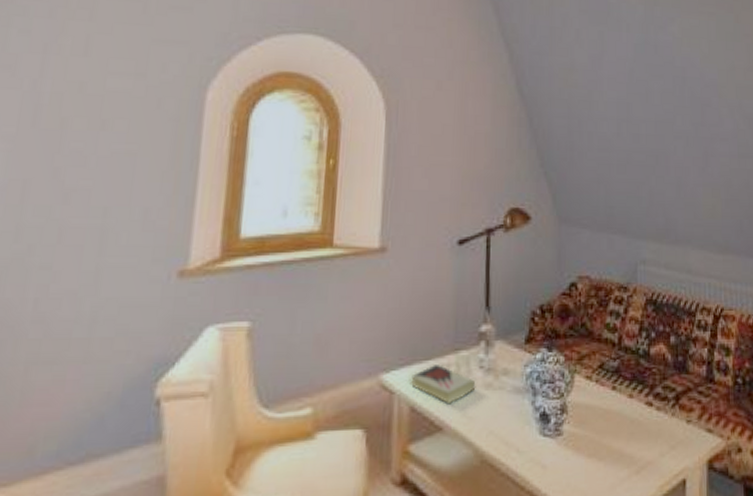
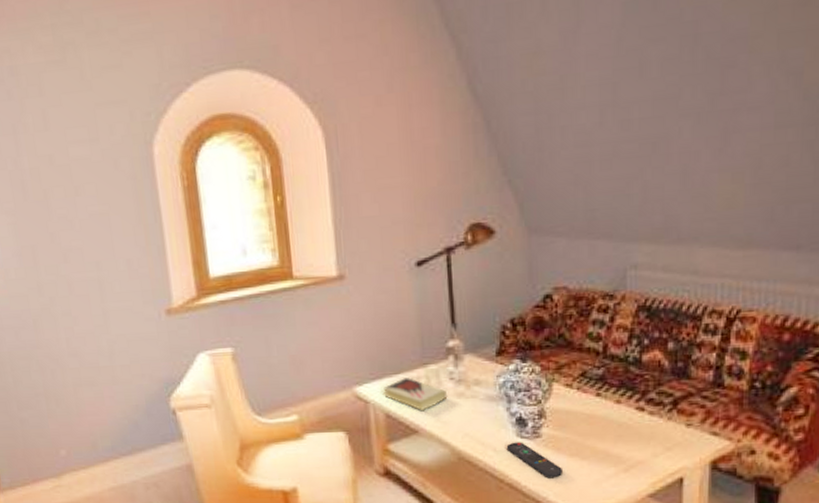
remote control: none [529,440,581,484] -> present [506,442,562,478]

